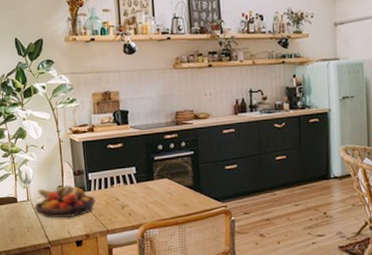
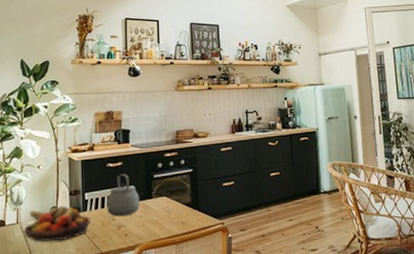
tea kettle: none [109,155,142,197] -> present [107,174,140,217]

